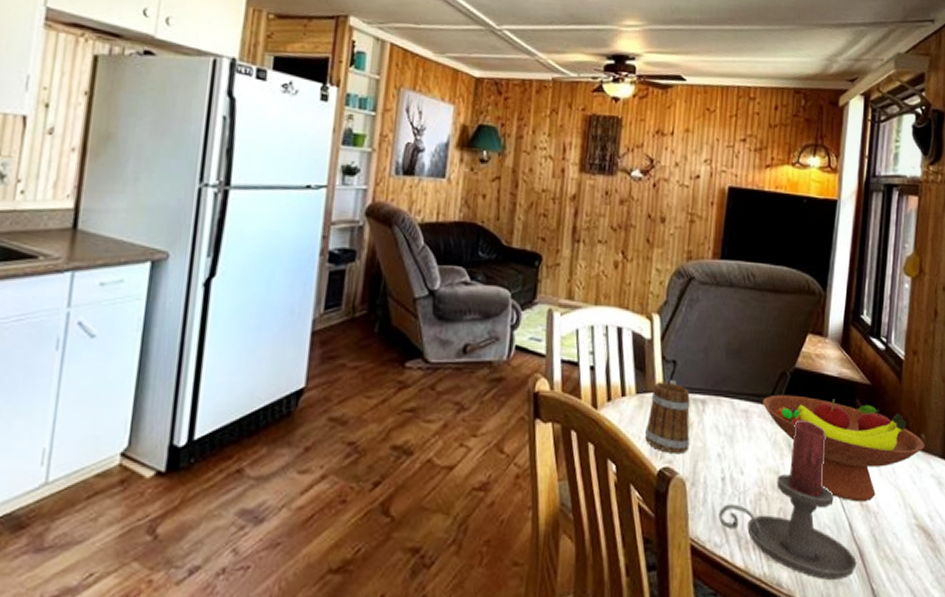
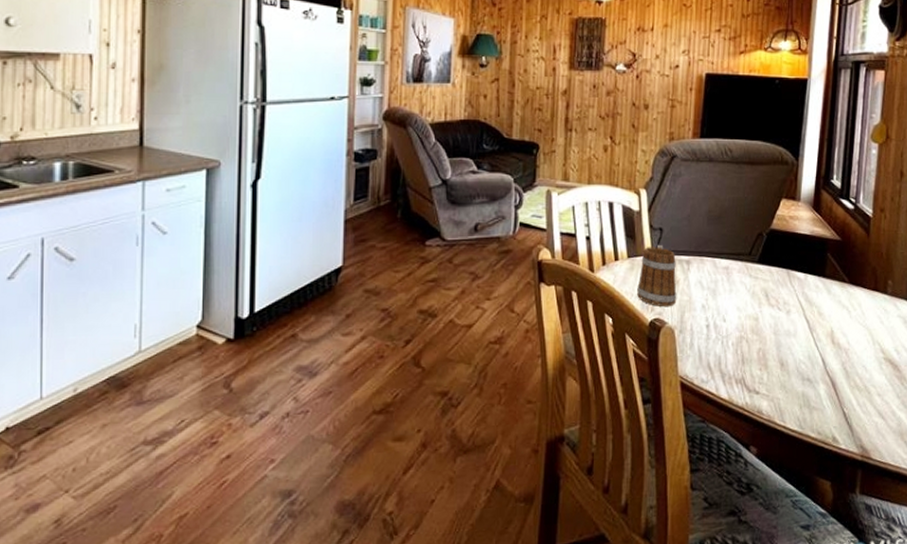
candle holder: present [719,419,857,579] -> none [705,273,830,406]
fruit bowl: present [763,394,924,502] -> none [742,252,891,341]

